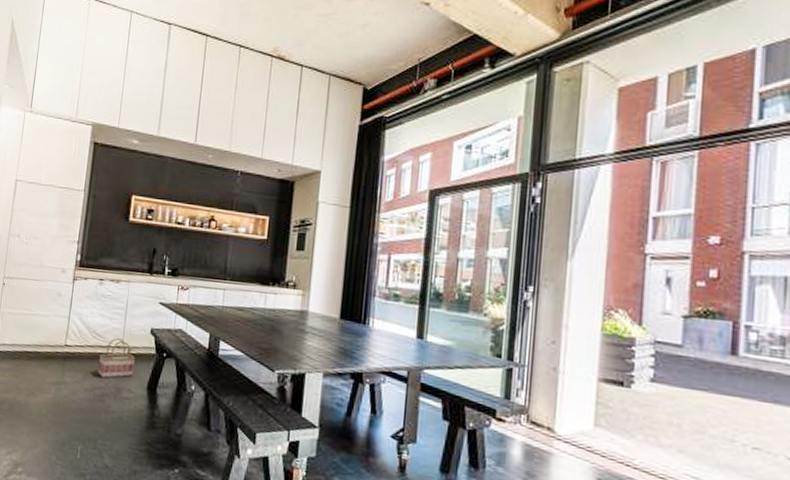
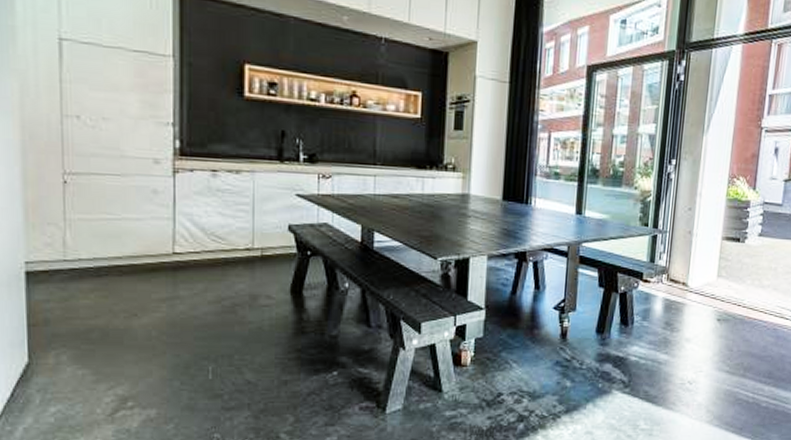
basket: present [97,337,135,379] -> none [223,238,271,286]

